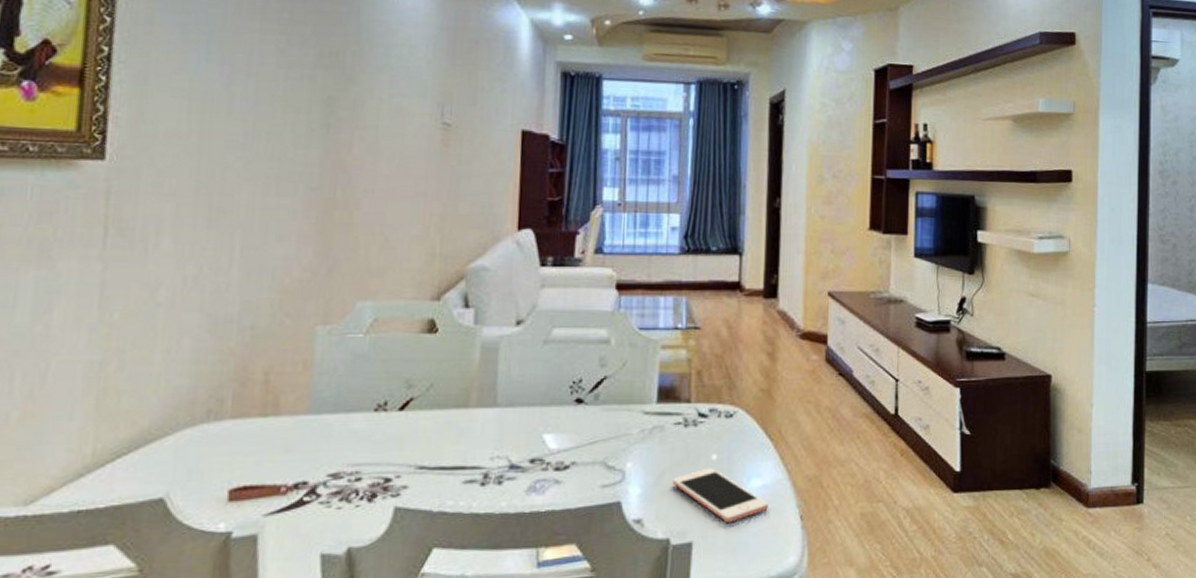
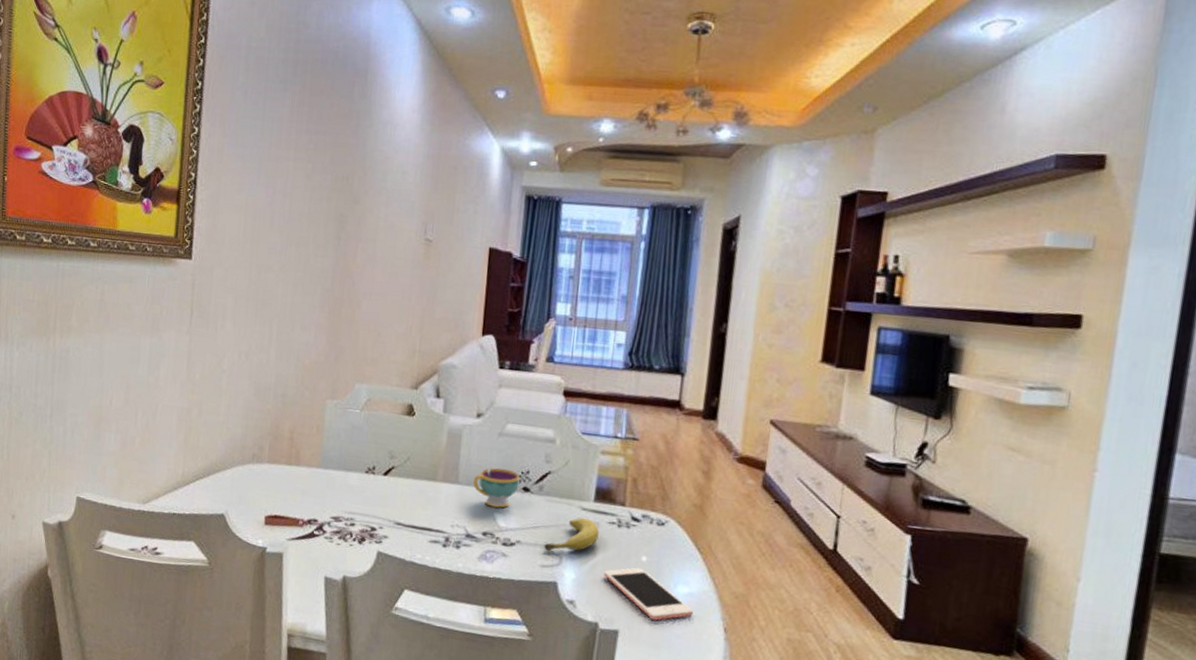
teacup: none [514,380,571,428] -> present [472,468,520,508]
fruit: none [604,422,665,468] -> present [544,517,599,552]

